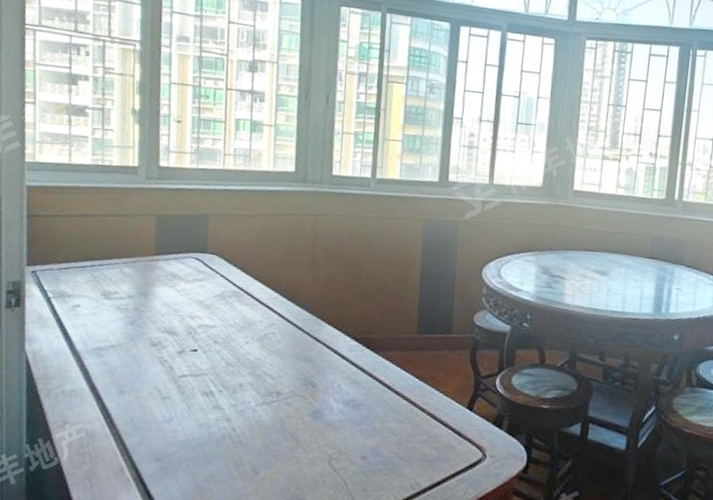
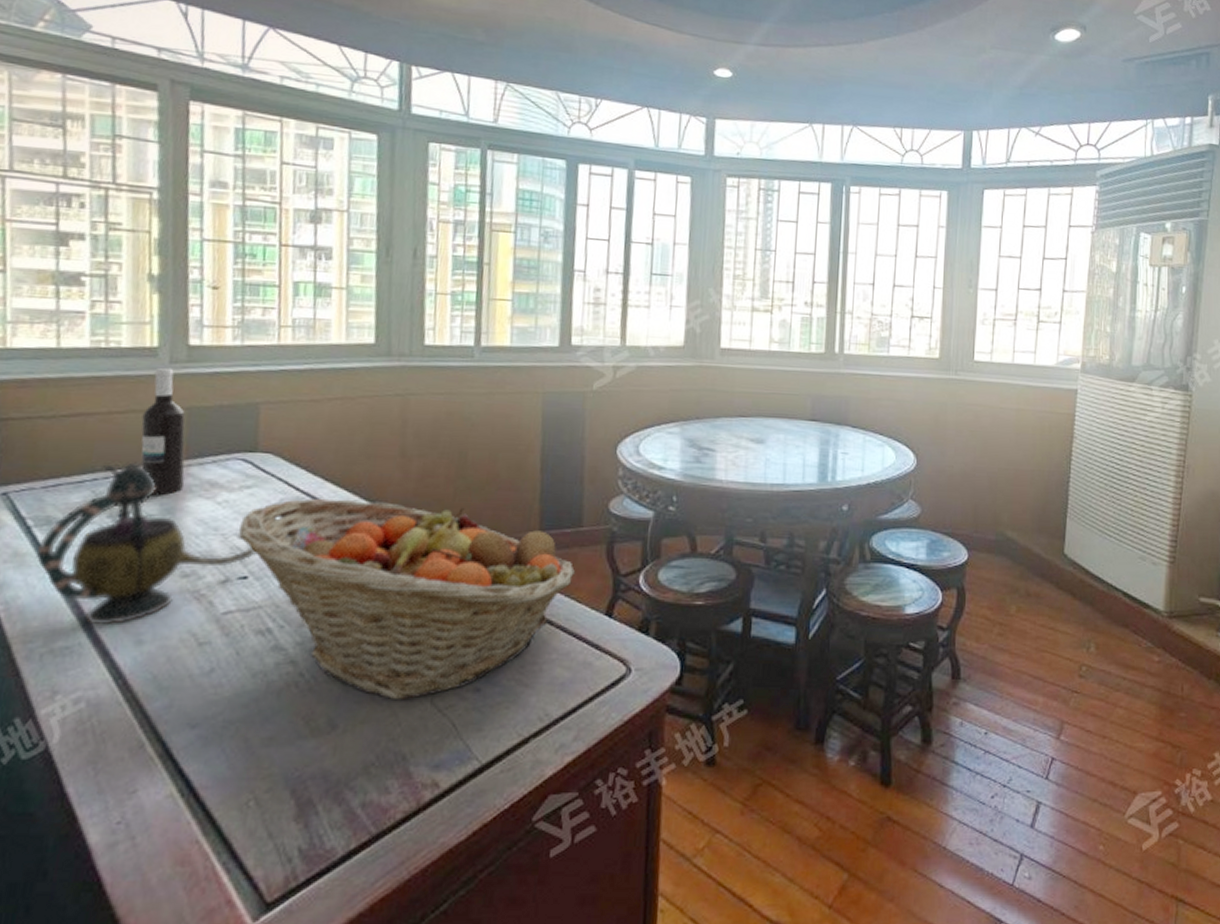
teapot: none [53,254,204,377] -> present [35,462,256,626]
wine bottle: none [125,182,156,282] -> present [141,367,186,496]
fruit basket: none [191,292,445,459] -> present [238,498,576,701]

